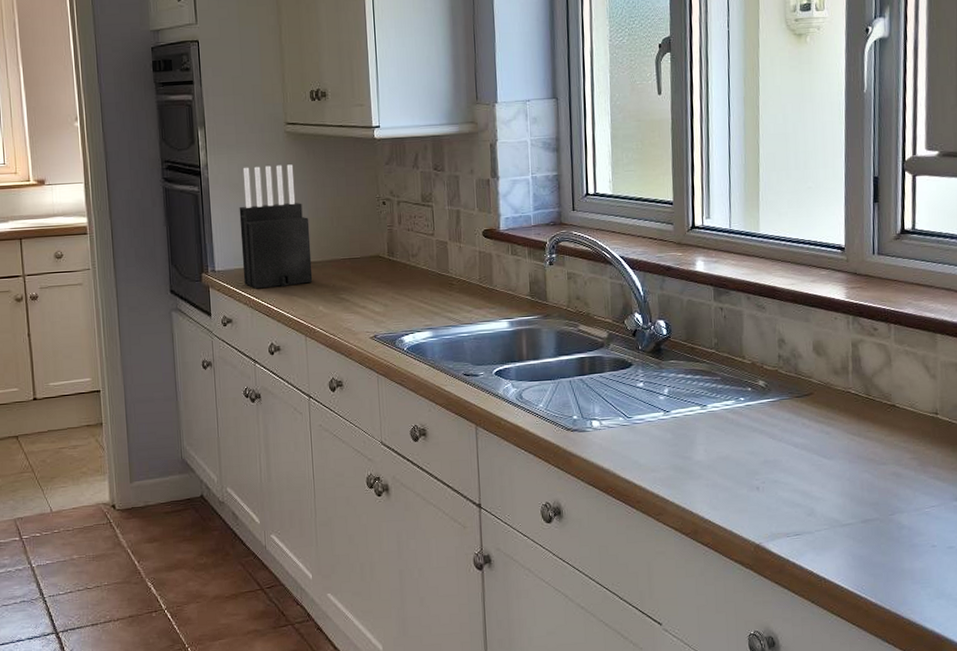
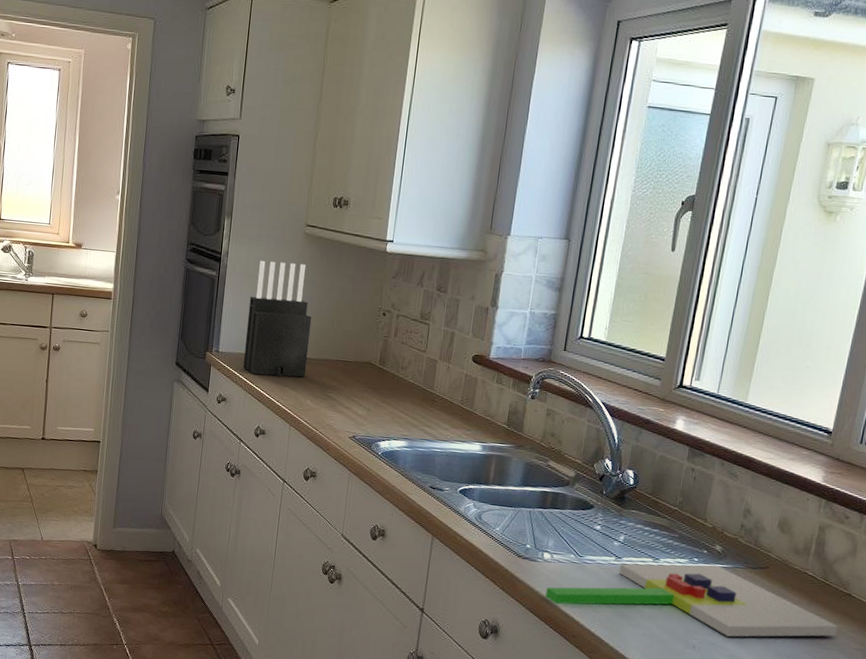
chopping board: none [601,401,890,472] -> present [545,564,838,637]

